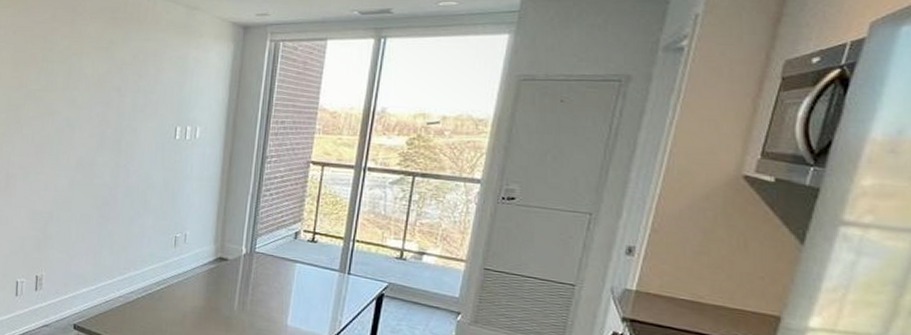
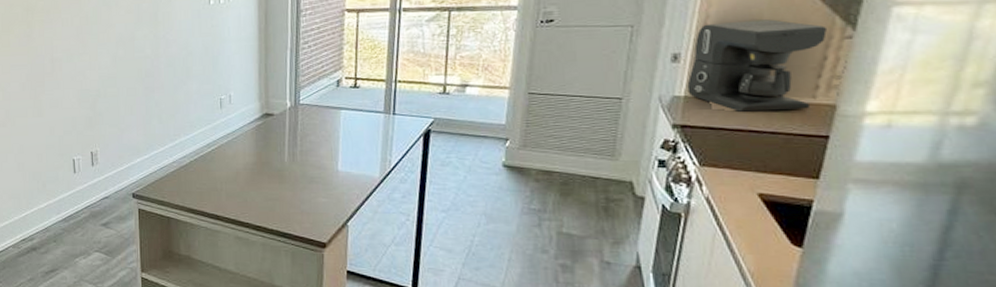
coffee maker: none [639,221,776,318] -> present [687,19,827,112]

